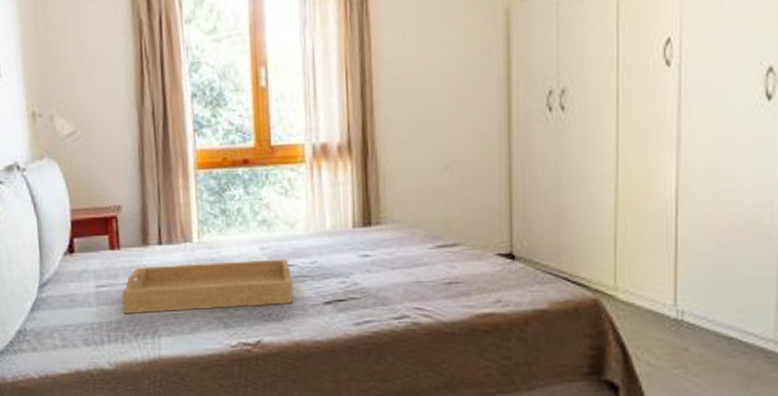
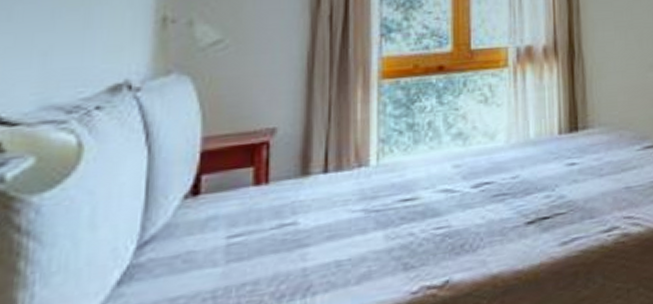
serving tray: present [121,258,293,314] -> none [264,175,490,271]

